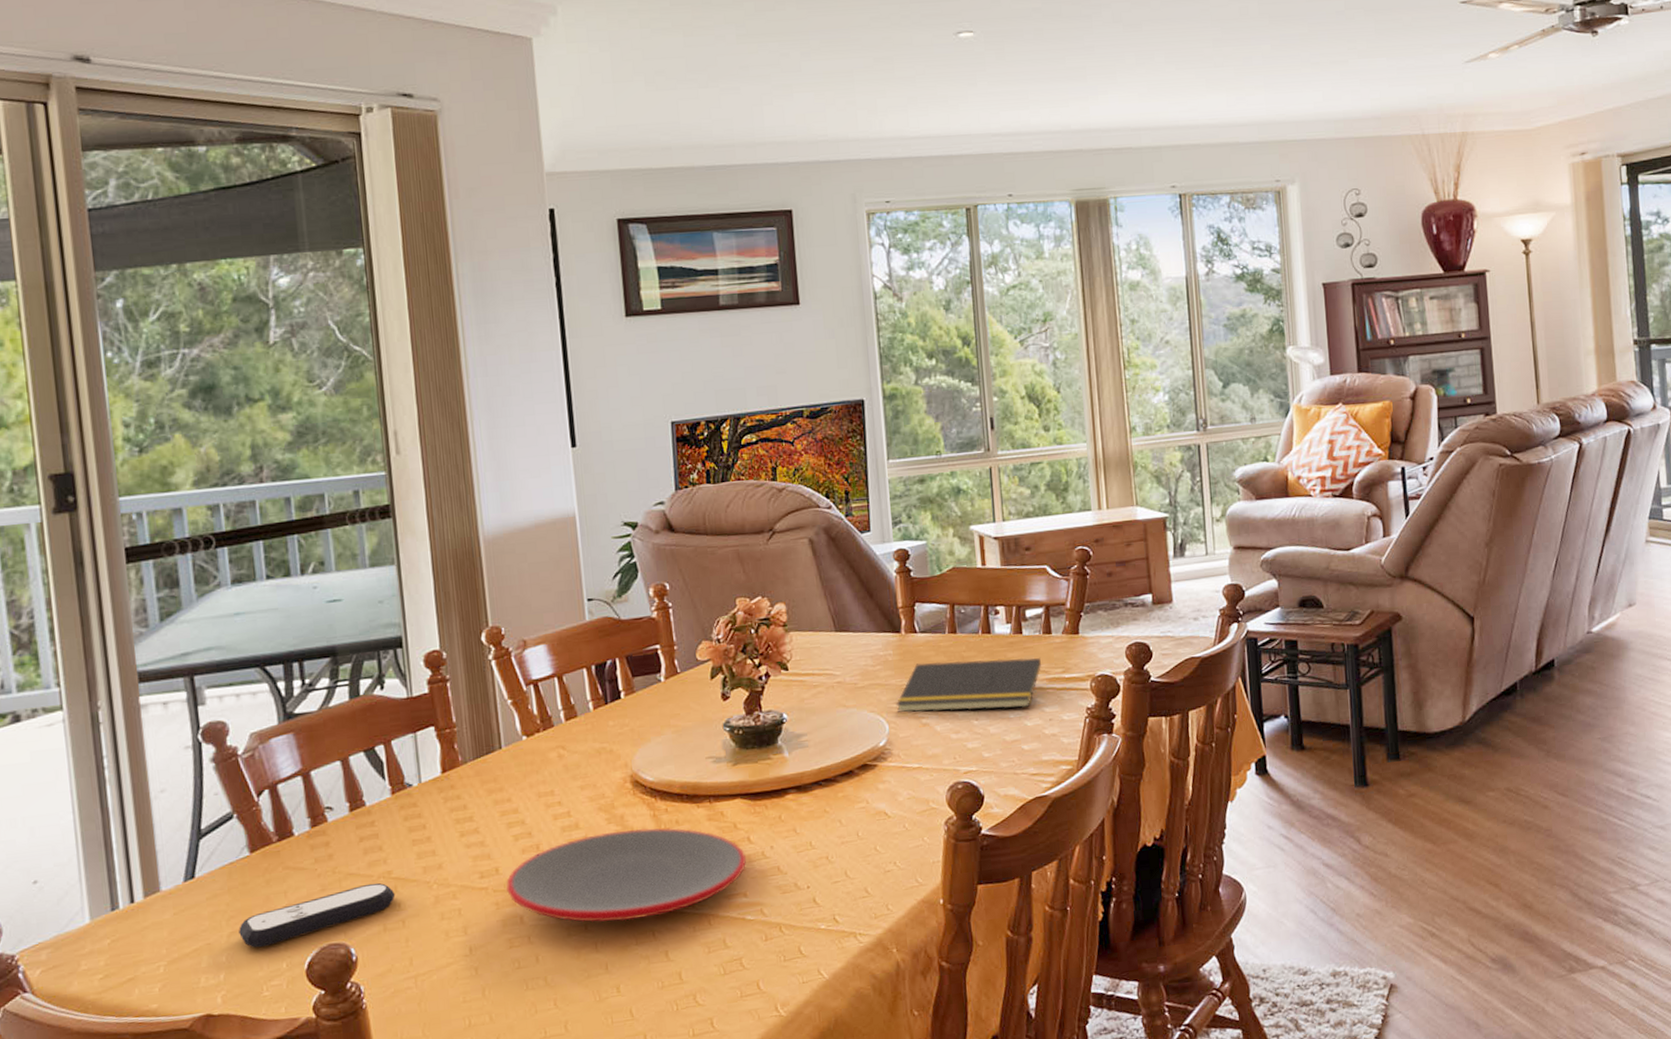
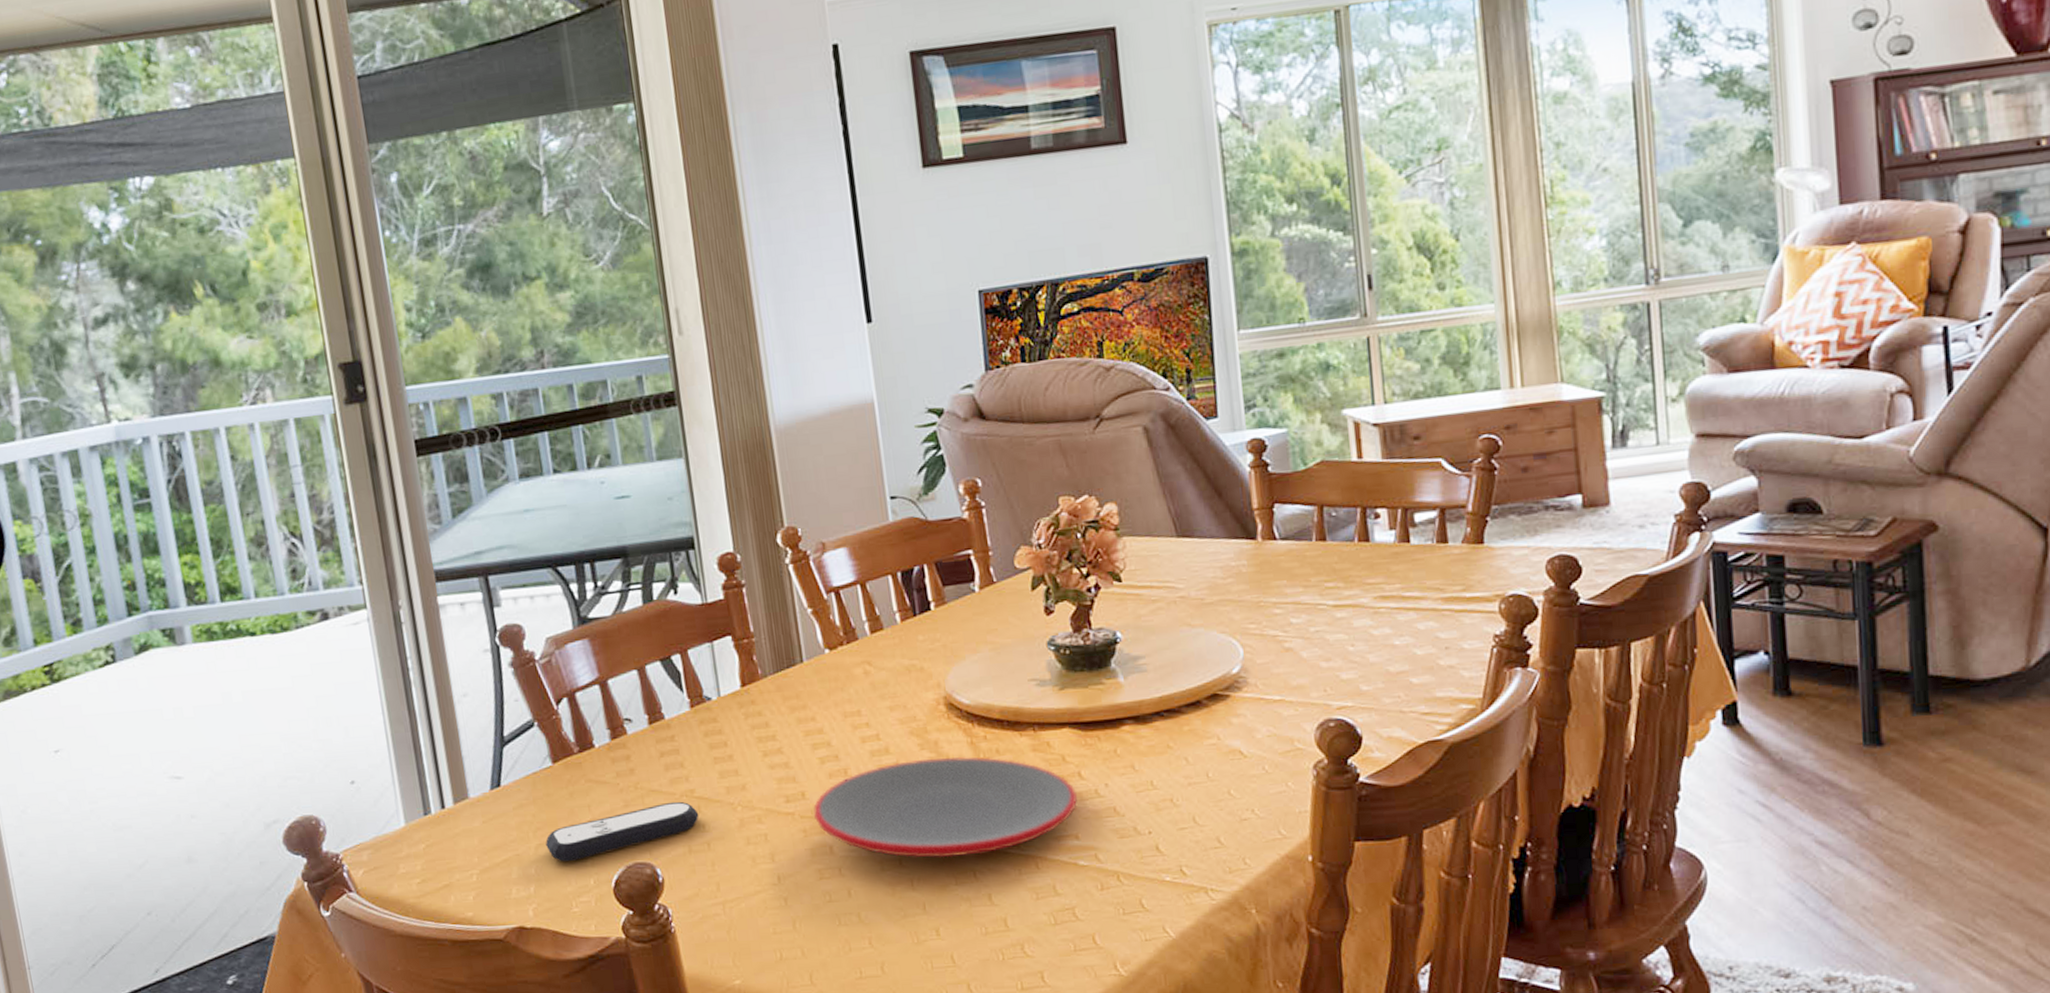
notepad: present [896,657,1041,713] -> none [1251,571,1435,635]

